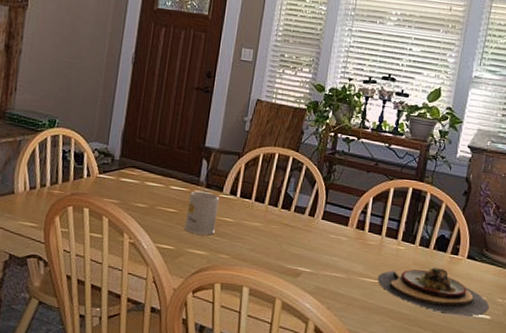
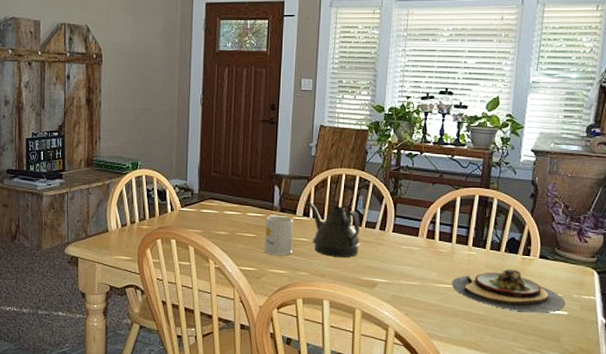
teapot: none [234,179,289,243] -> present [306,201,361,258]

